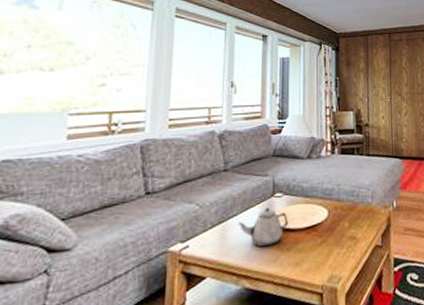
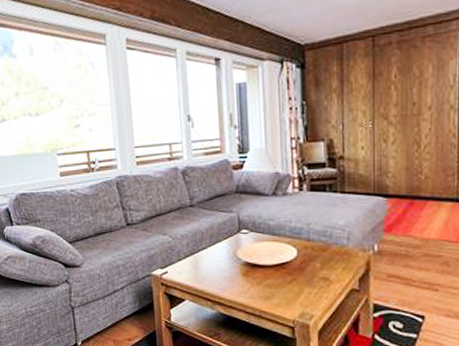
teapot: present [238,207,289,247] -> none [208,242,257,279]

